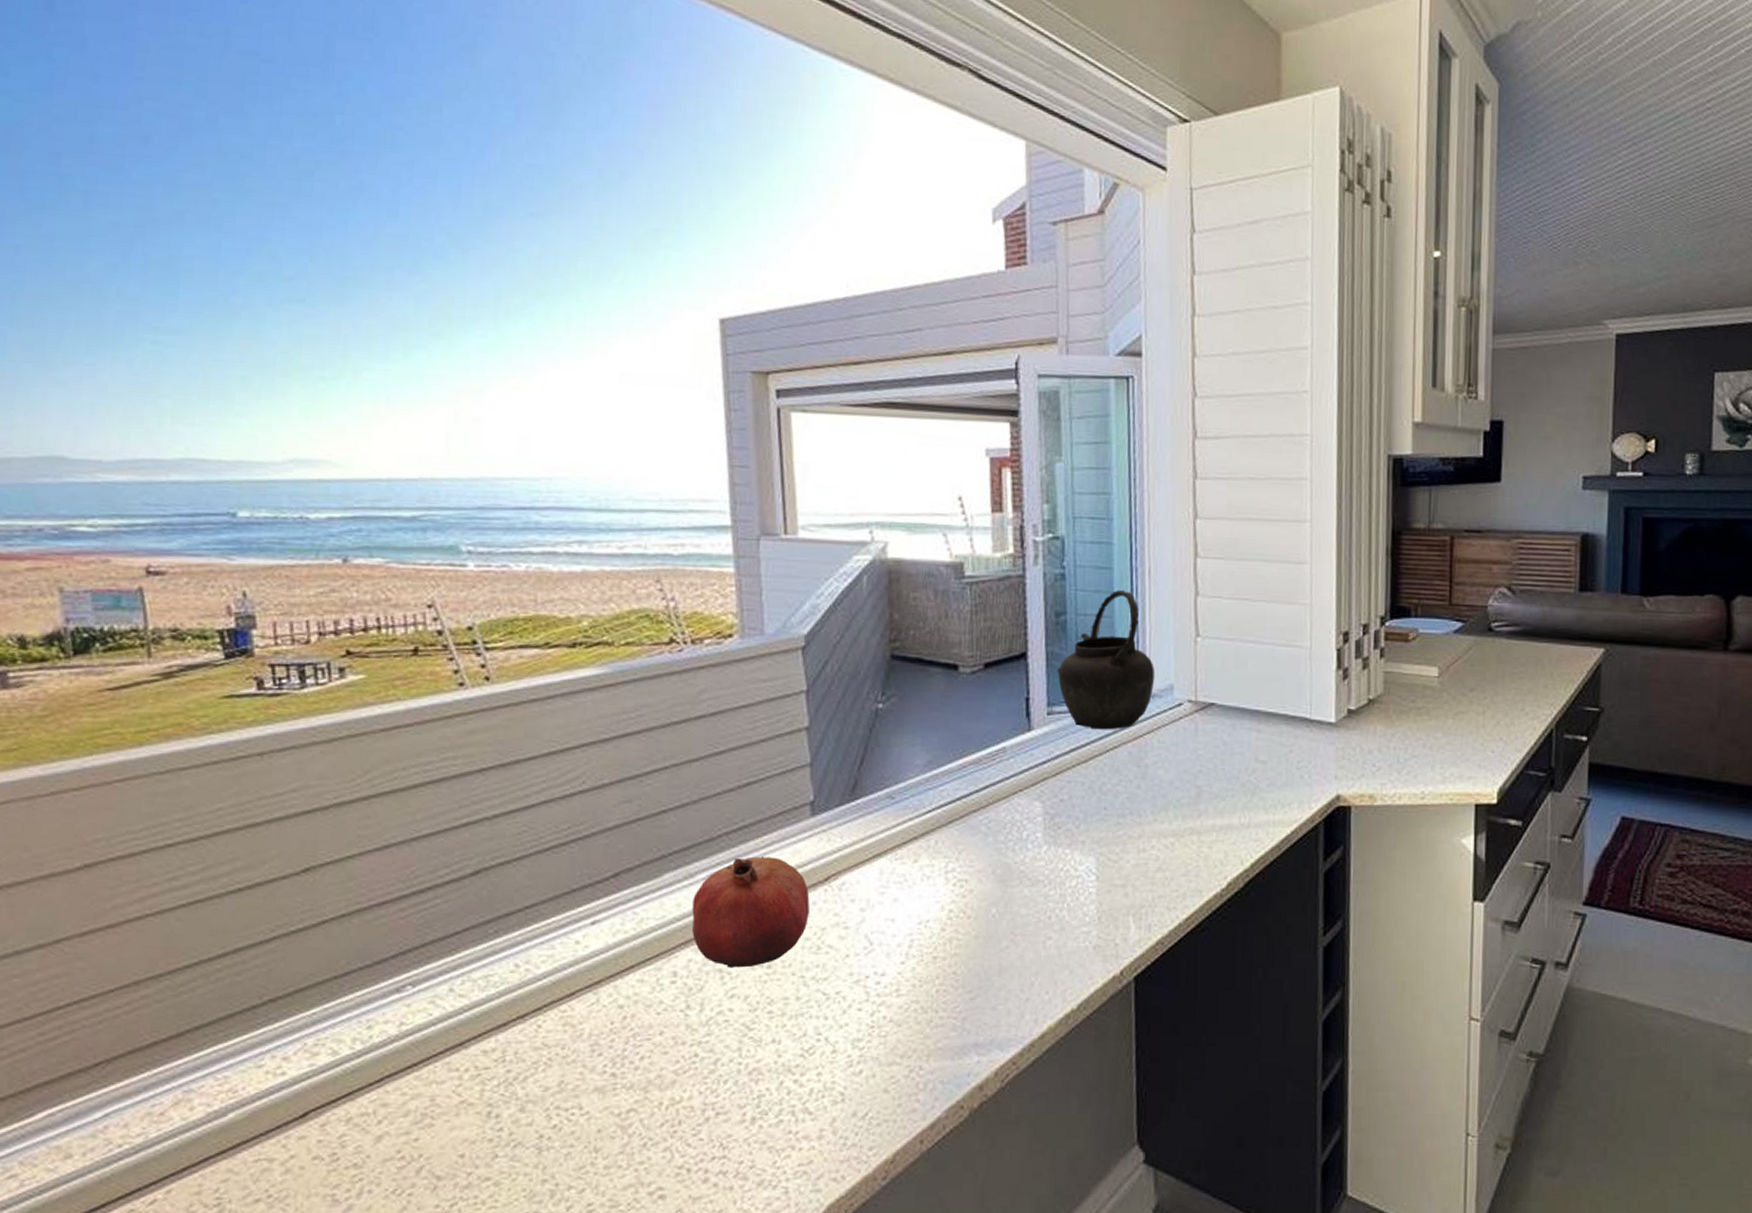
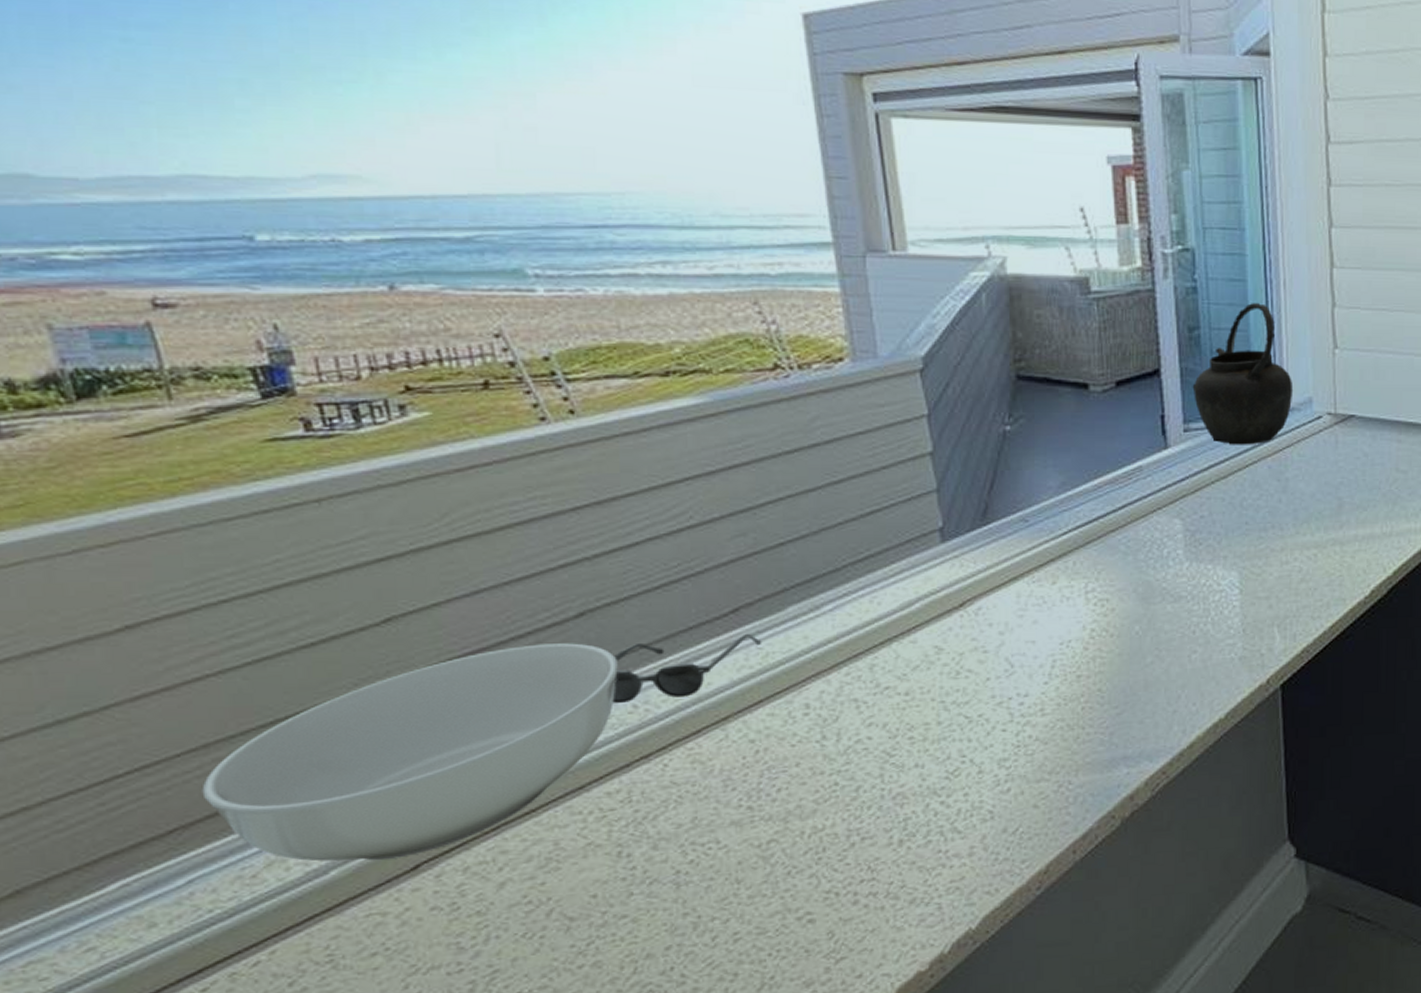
bowl: none [127,899,506,1104] -> present [202,643,619,862]
sunglasses: none [496,898,638,963] -> present [612,633,762,704]
fruit: present [692,856,810,968] -> none [821,585,945,697]

